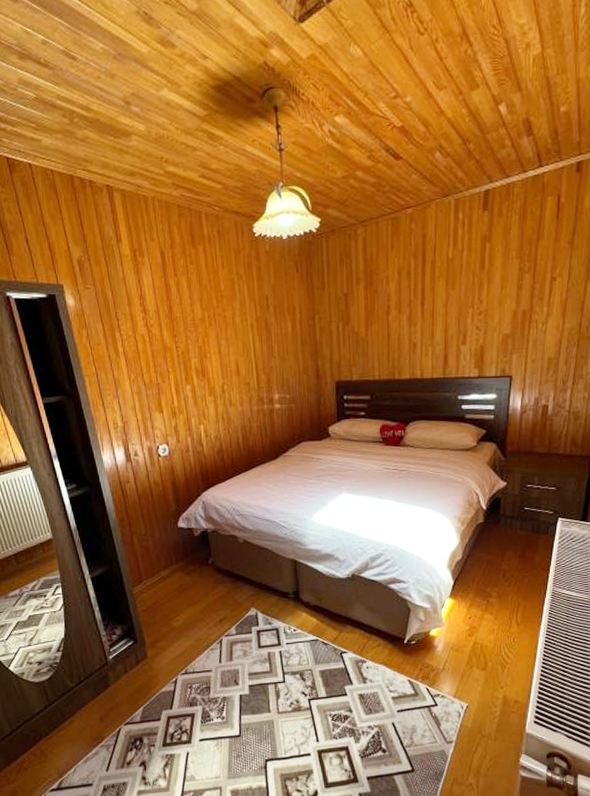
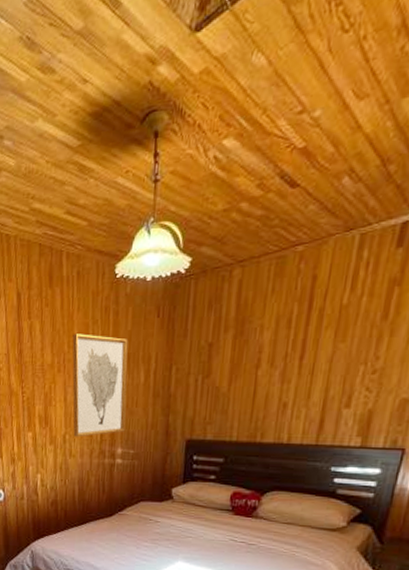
wall art: none [220,289,280,387] -> present [72,334,128,437]

